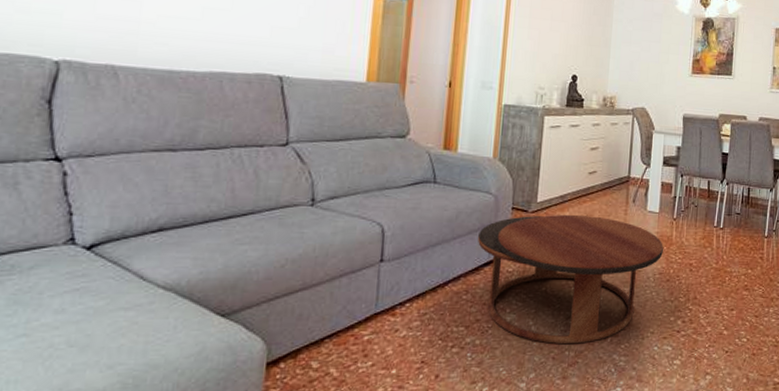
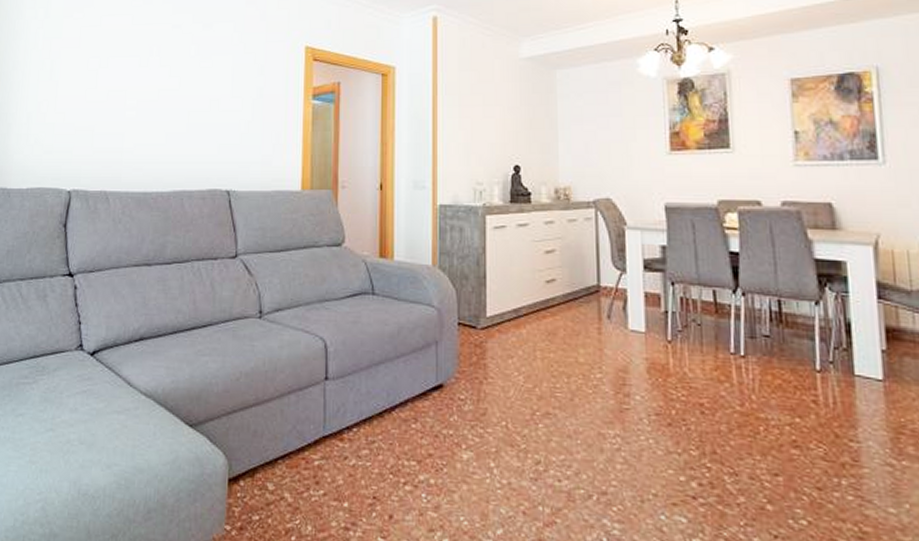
coffee table: present [477,214,663,345] -> none [422,332,658,498]

